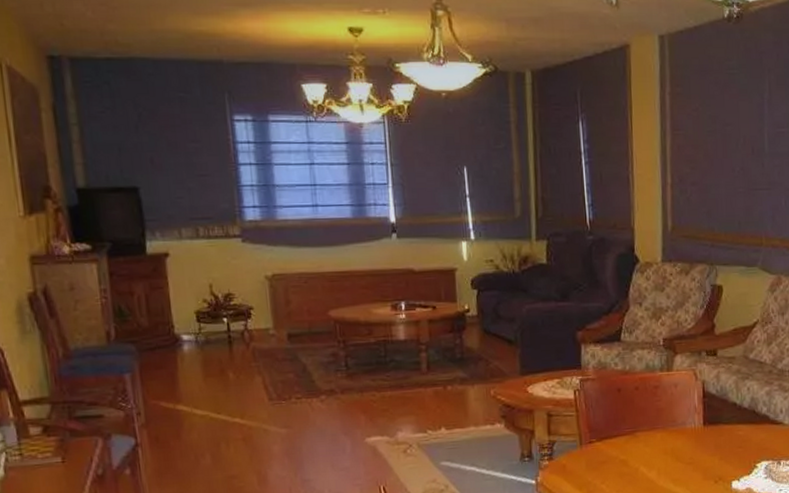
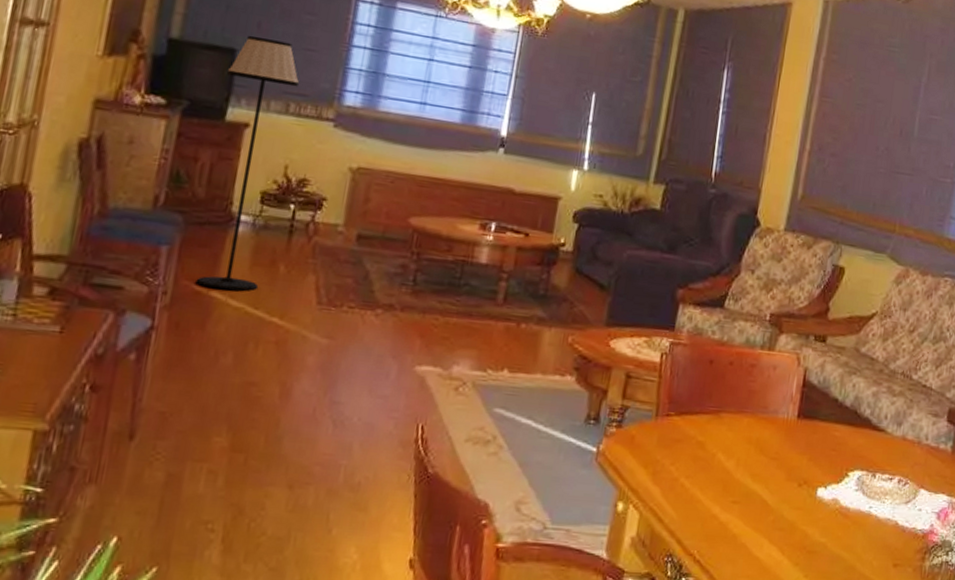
floor lamp: none [135,171,216,403] -> present [196,35,300,291]

